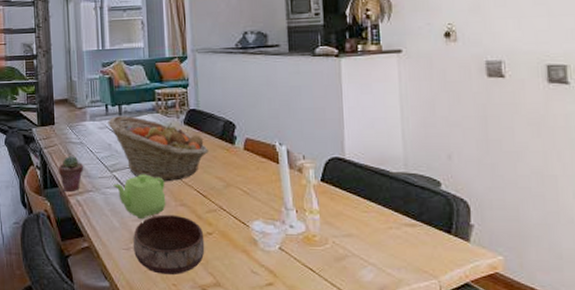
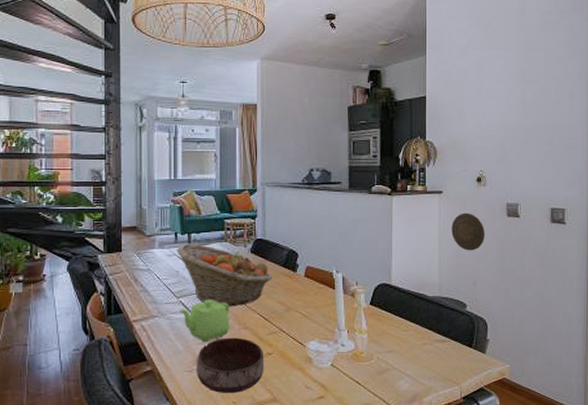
potted succulent: present [58,155,84,193] -> none [123,281,150,318]
decorative plate: none [415,74,460,119] -> present [451,213,486,251]

